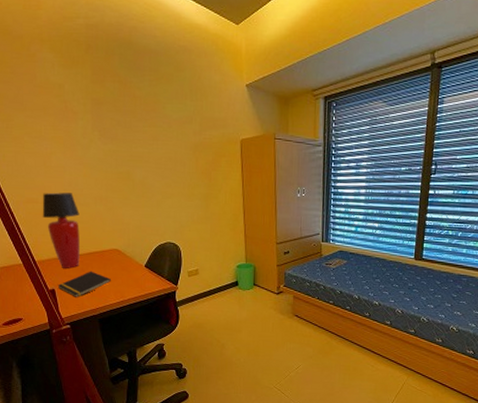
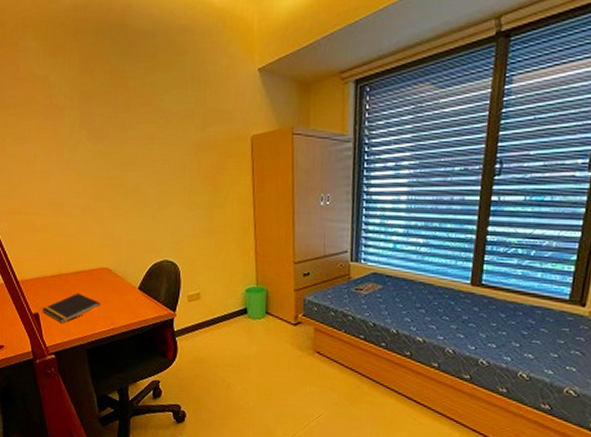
table lamp: present [42,192,80,269] -> none [25,201,66,290]

